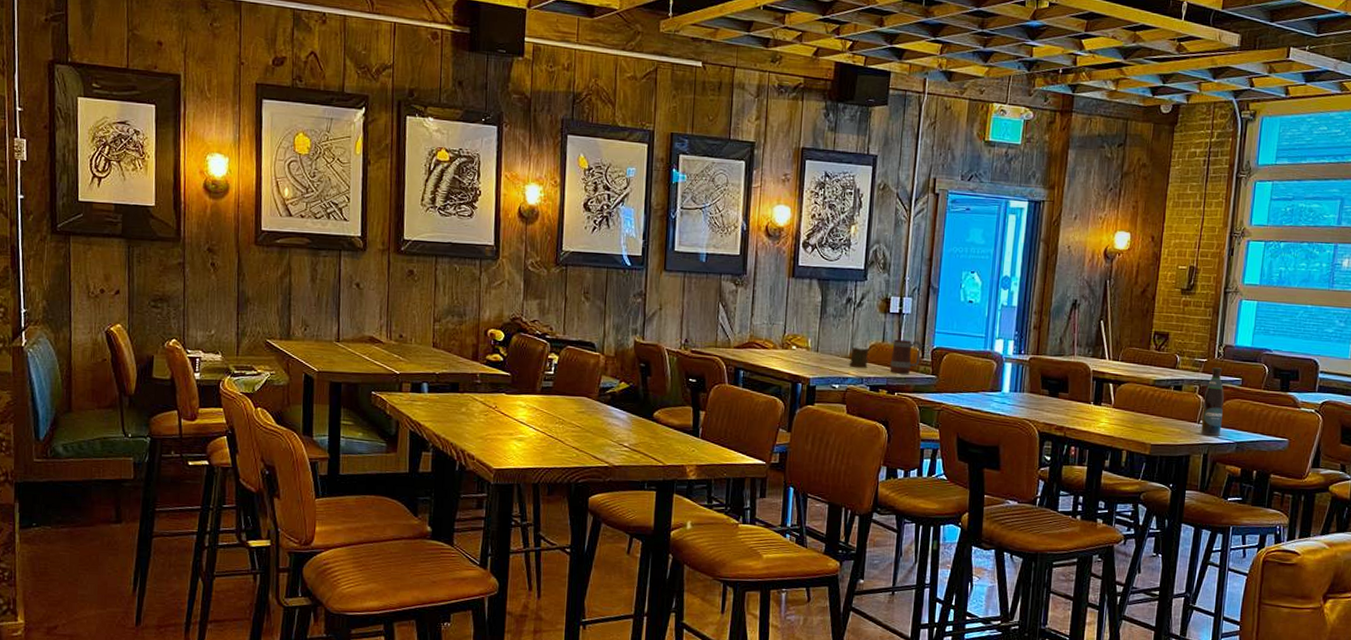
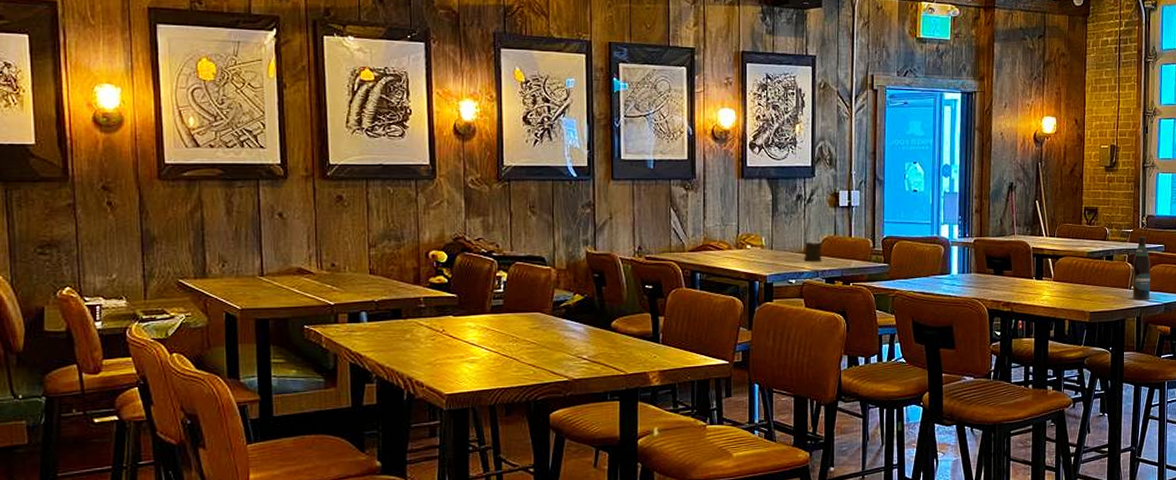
beer mug: present [889,339,922,375] -> none [843,232,872,266]

